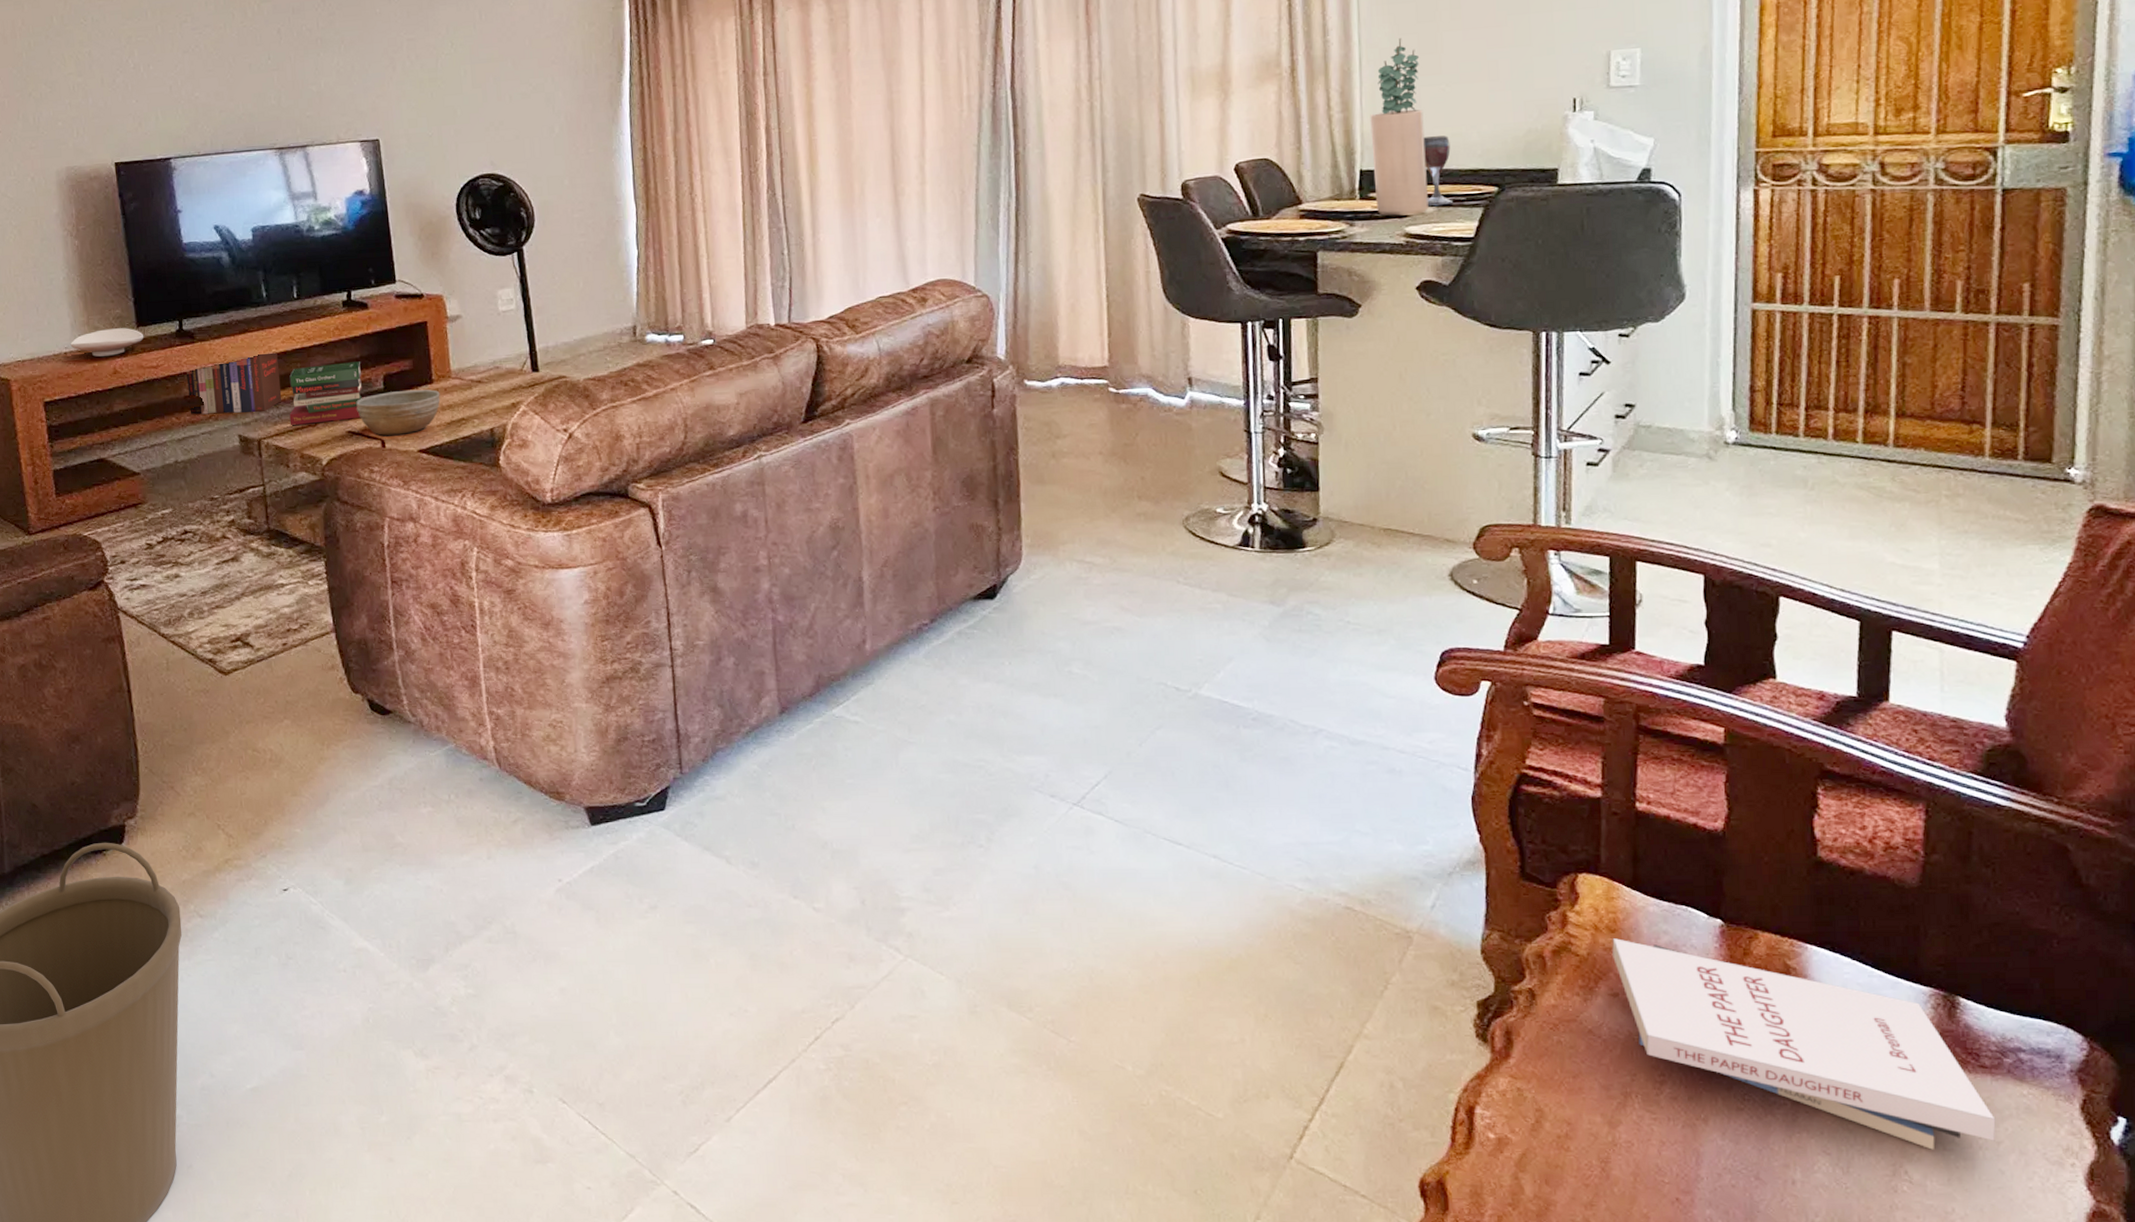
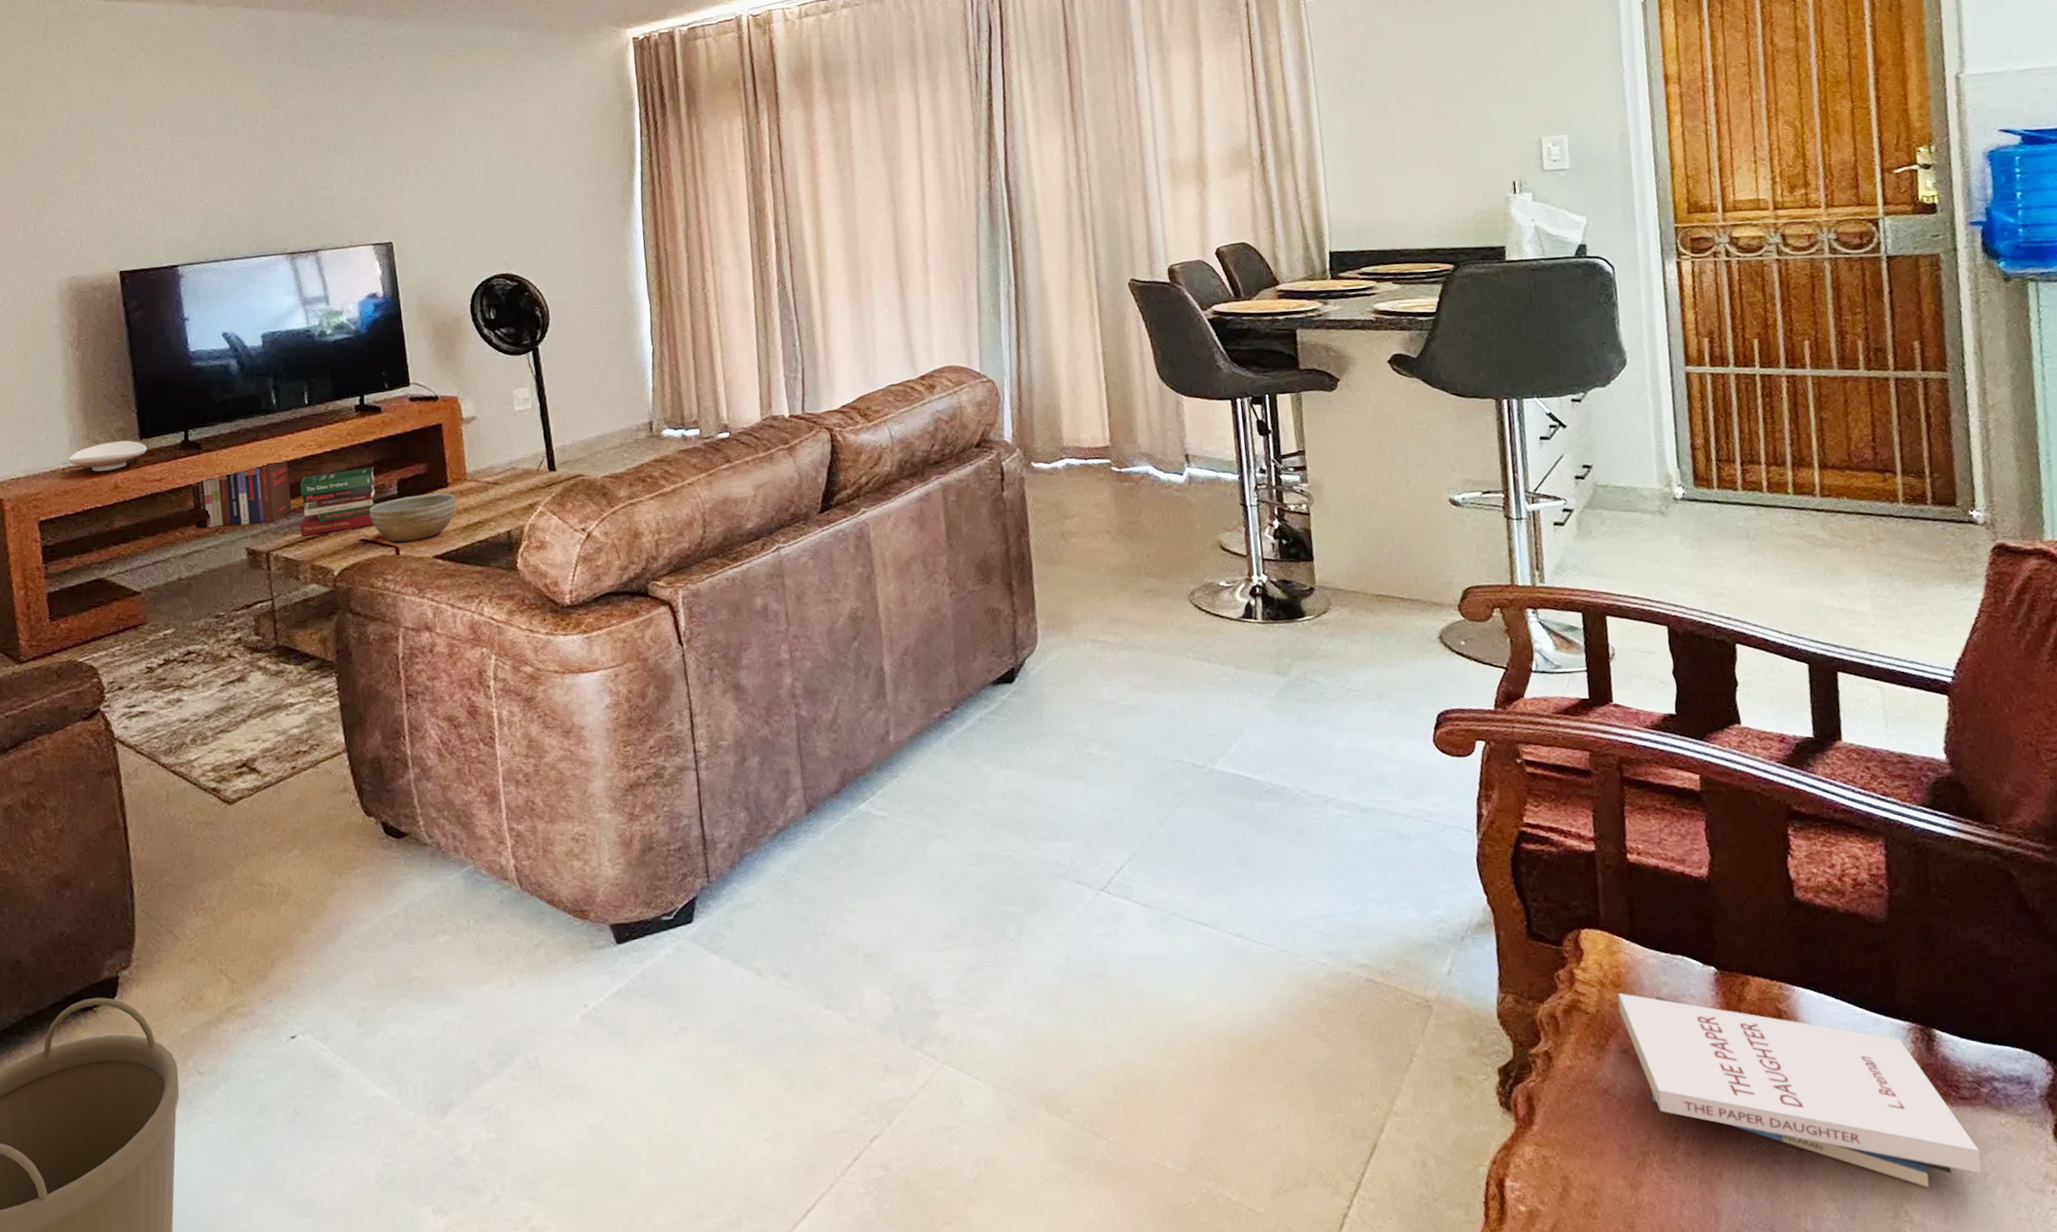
vase: present [1370,38,1429,216] -> none [1334,129,1393,294]
cup: present [1423,135,1454,206] -> none [1384,218,1415,284]

